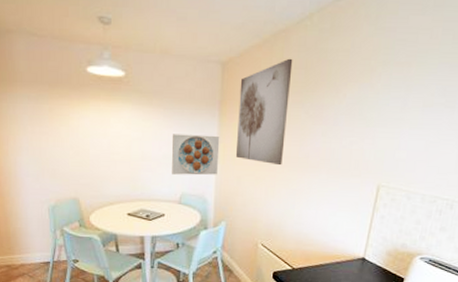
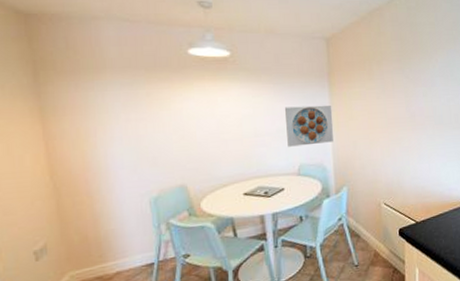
wall art: present [235,58,293,166] -> none [345,32,393,127]

